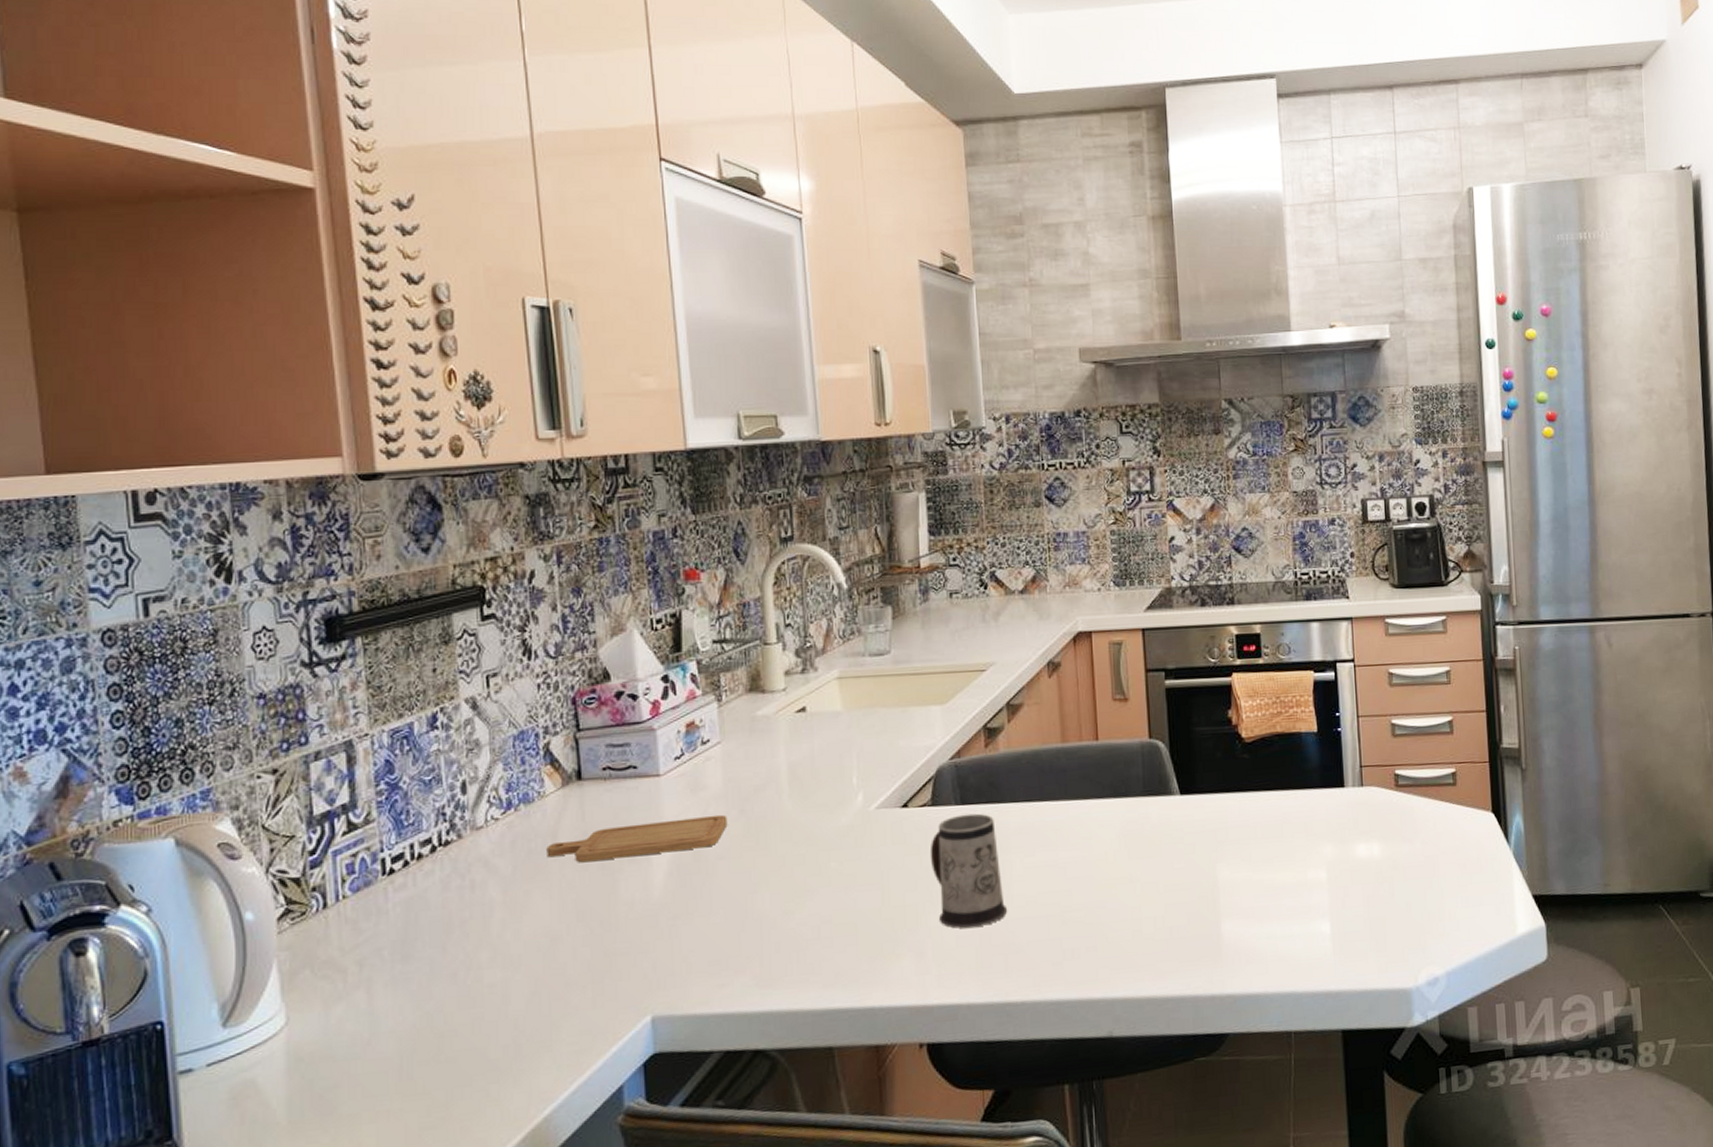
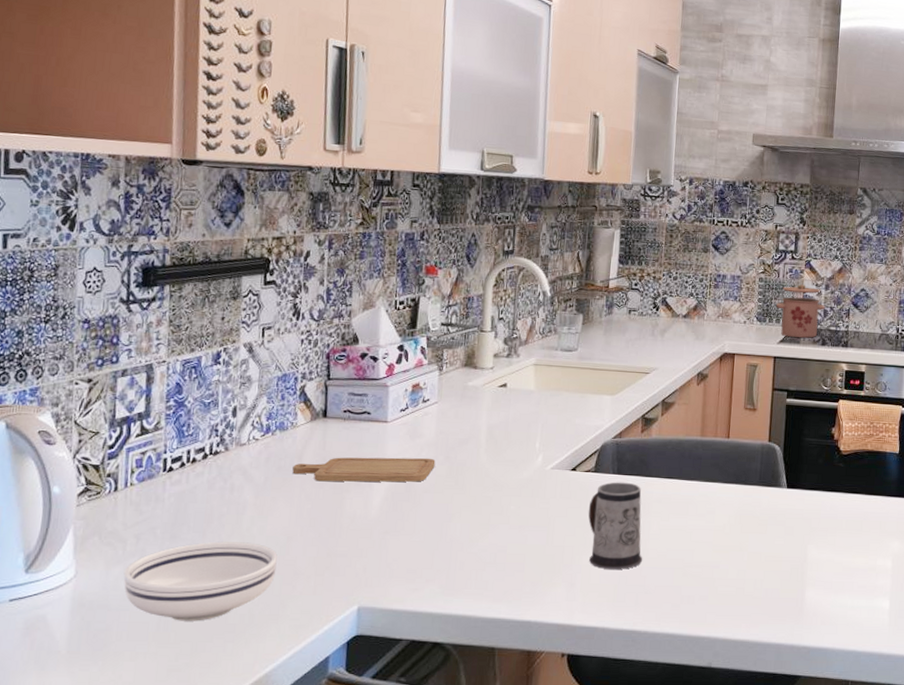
bowl: none [348,952,541,1065] -> present [123,541,277,621]
cooking pot: none [1135,532,1199,601] -> present [775,284,825,338]

